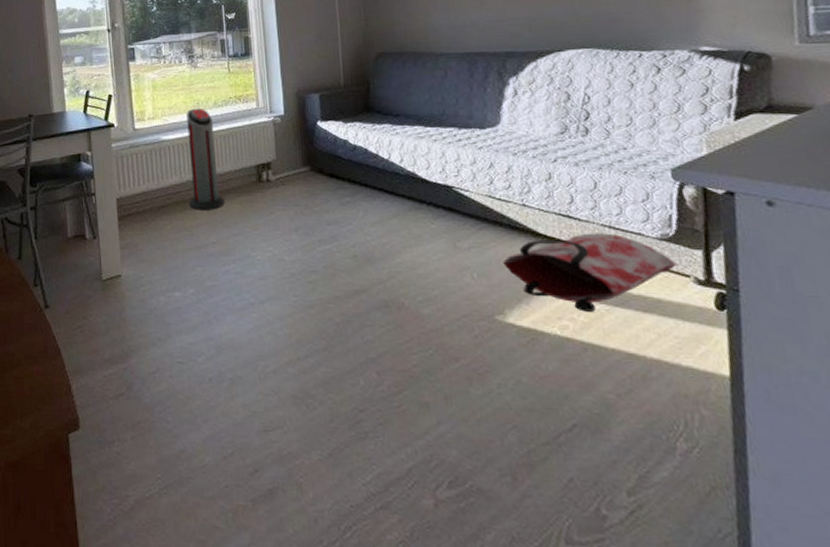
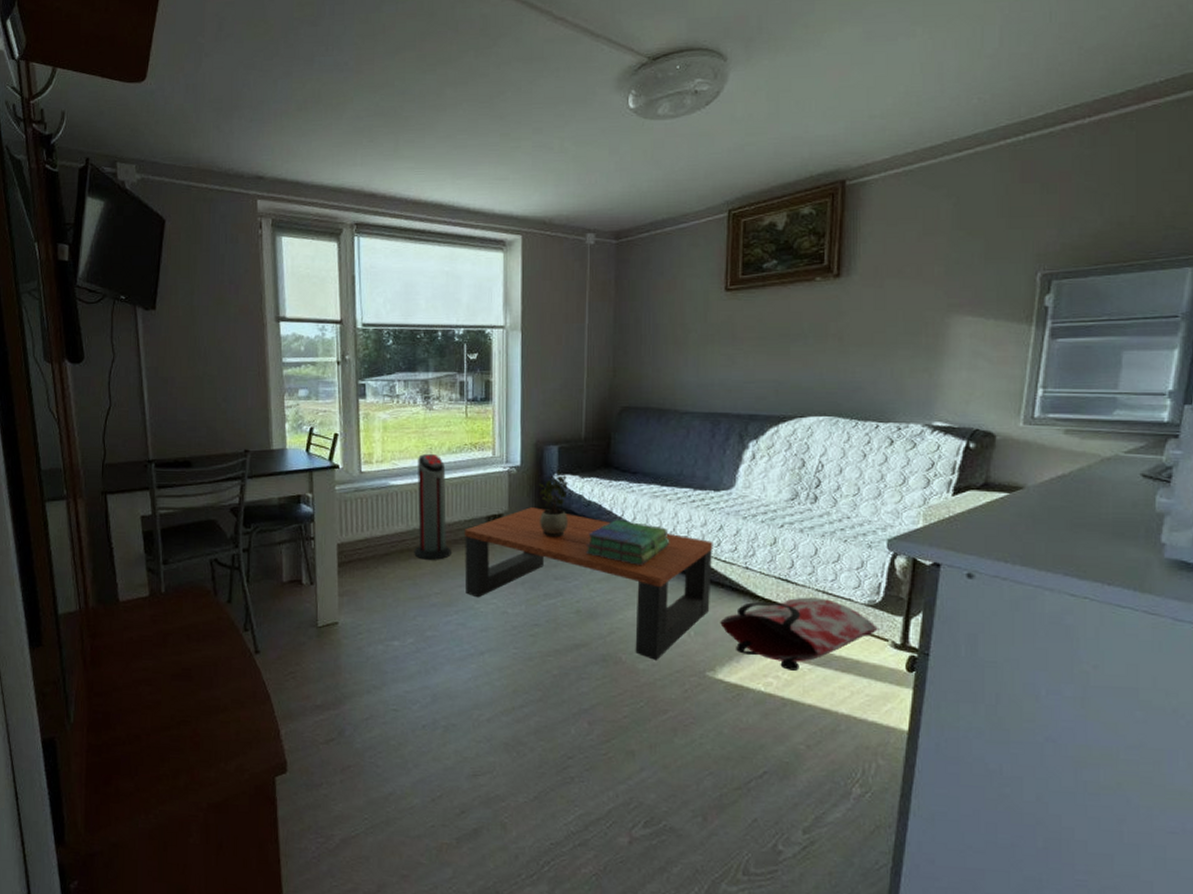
coffee table: none [235,154,491,304] -> present [464,507,713,660]
potted plant: none [304,117,336,183] -> present [539,470,569,538]
stack of books: none [355,161,441,207] -> present [585,519,670,565]

